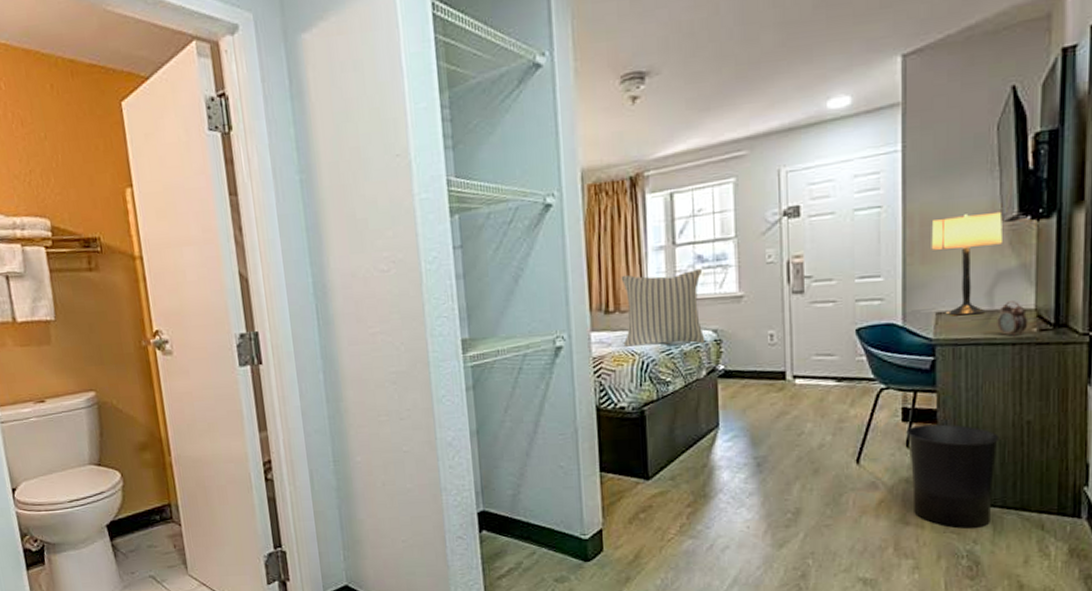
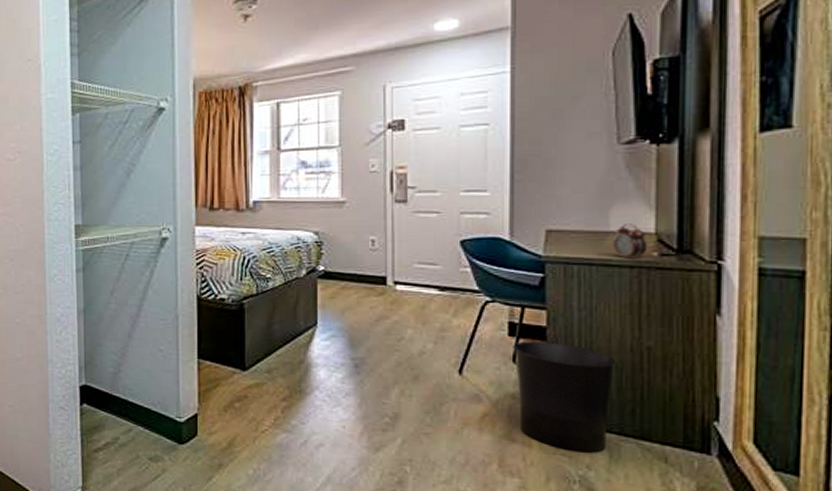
pillow: present [621,268,706,347] -> none [226,173,306,244]
table lamp: present [931,211,1002,316] -> none [541,134,618,236]

